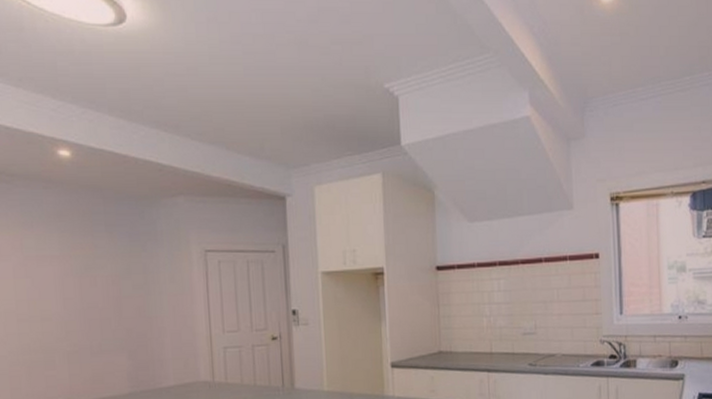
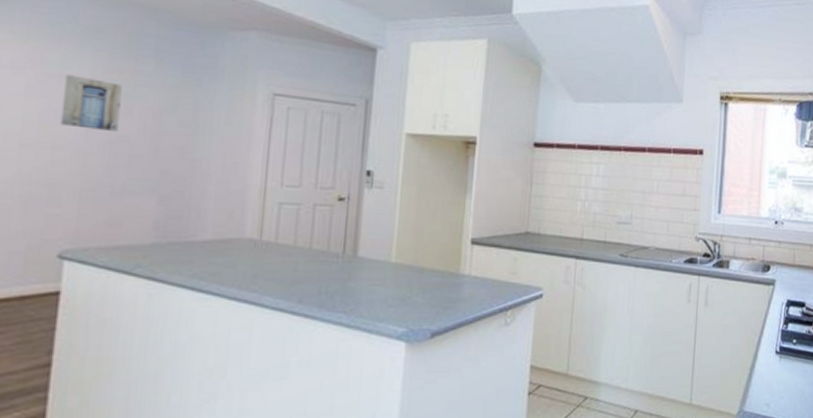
wall art: none [40,256,88,301] -> present [60,75,122,133]

